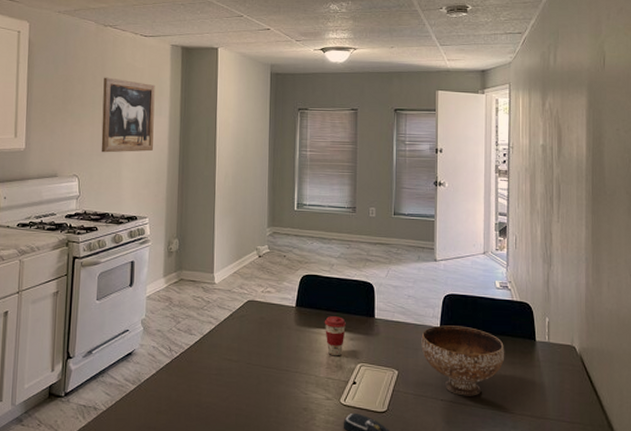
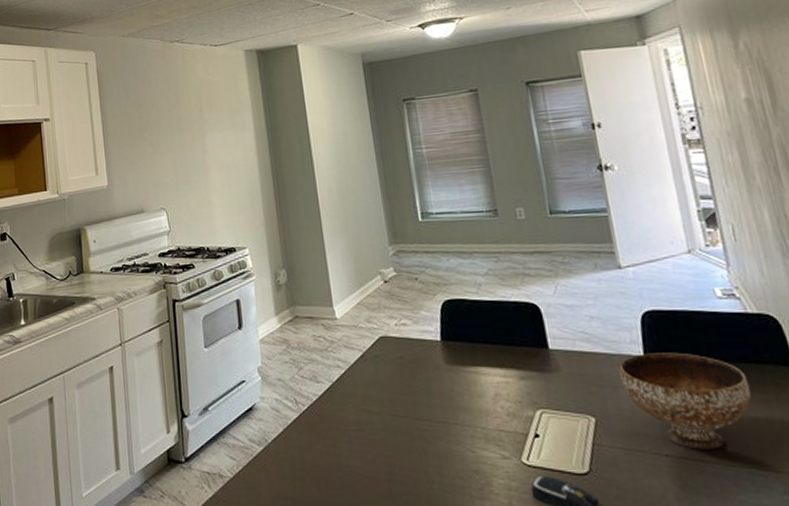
wall art: present [101,77,155,153] -> none [178,96,242,180]
coffee cup: present [324,316,346,356] -> none [481,350,513,402]

